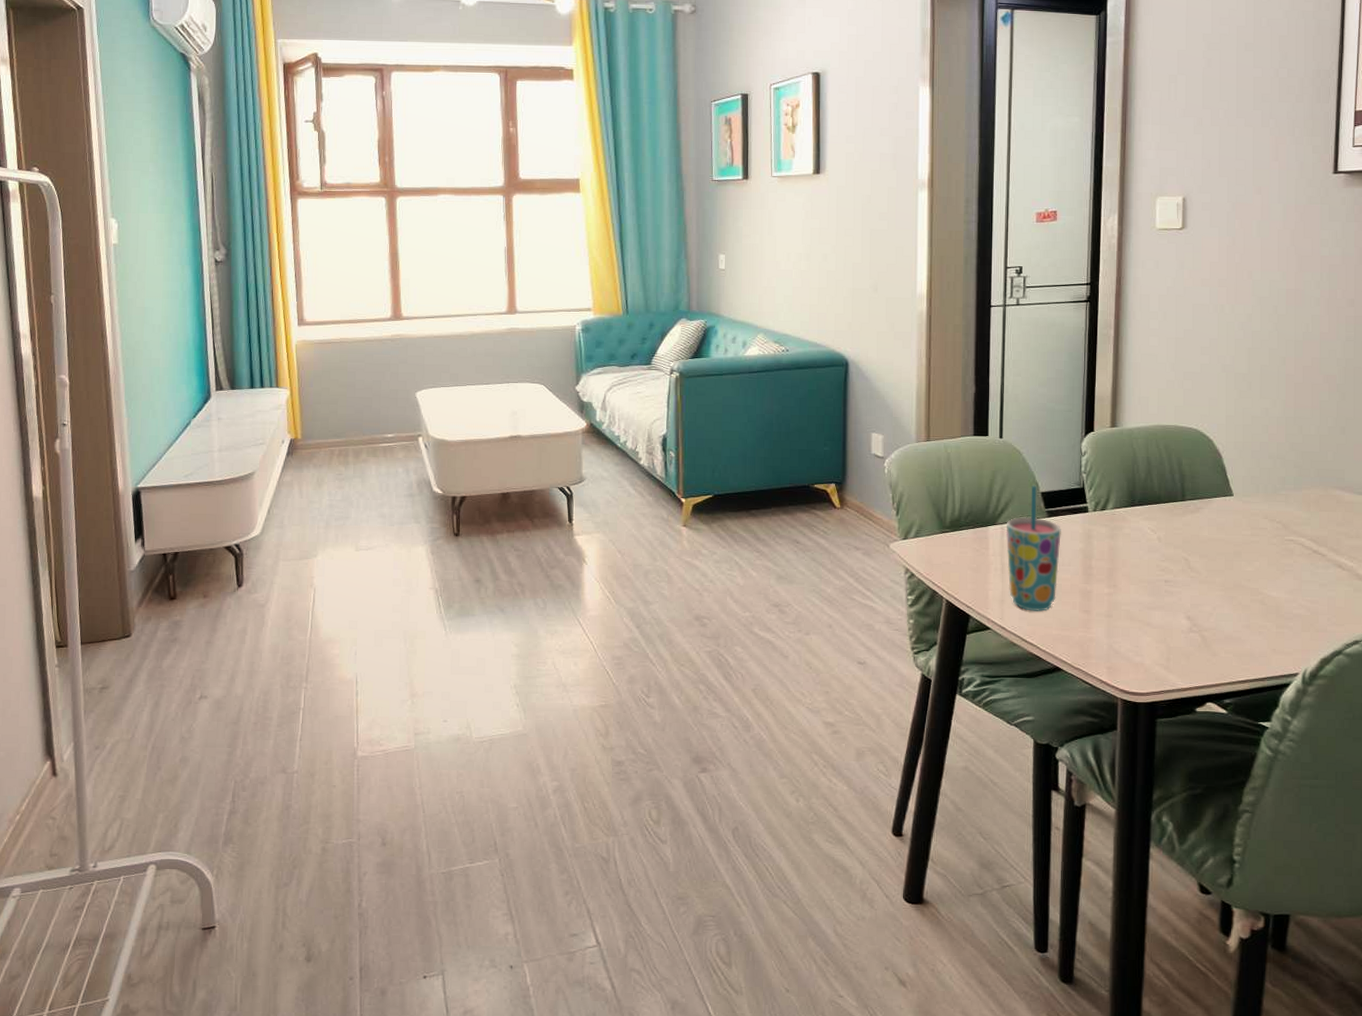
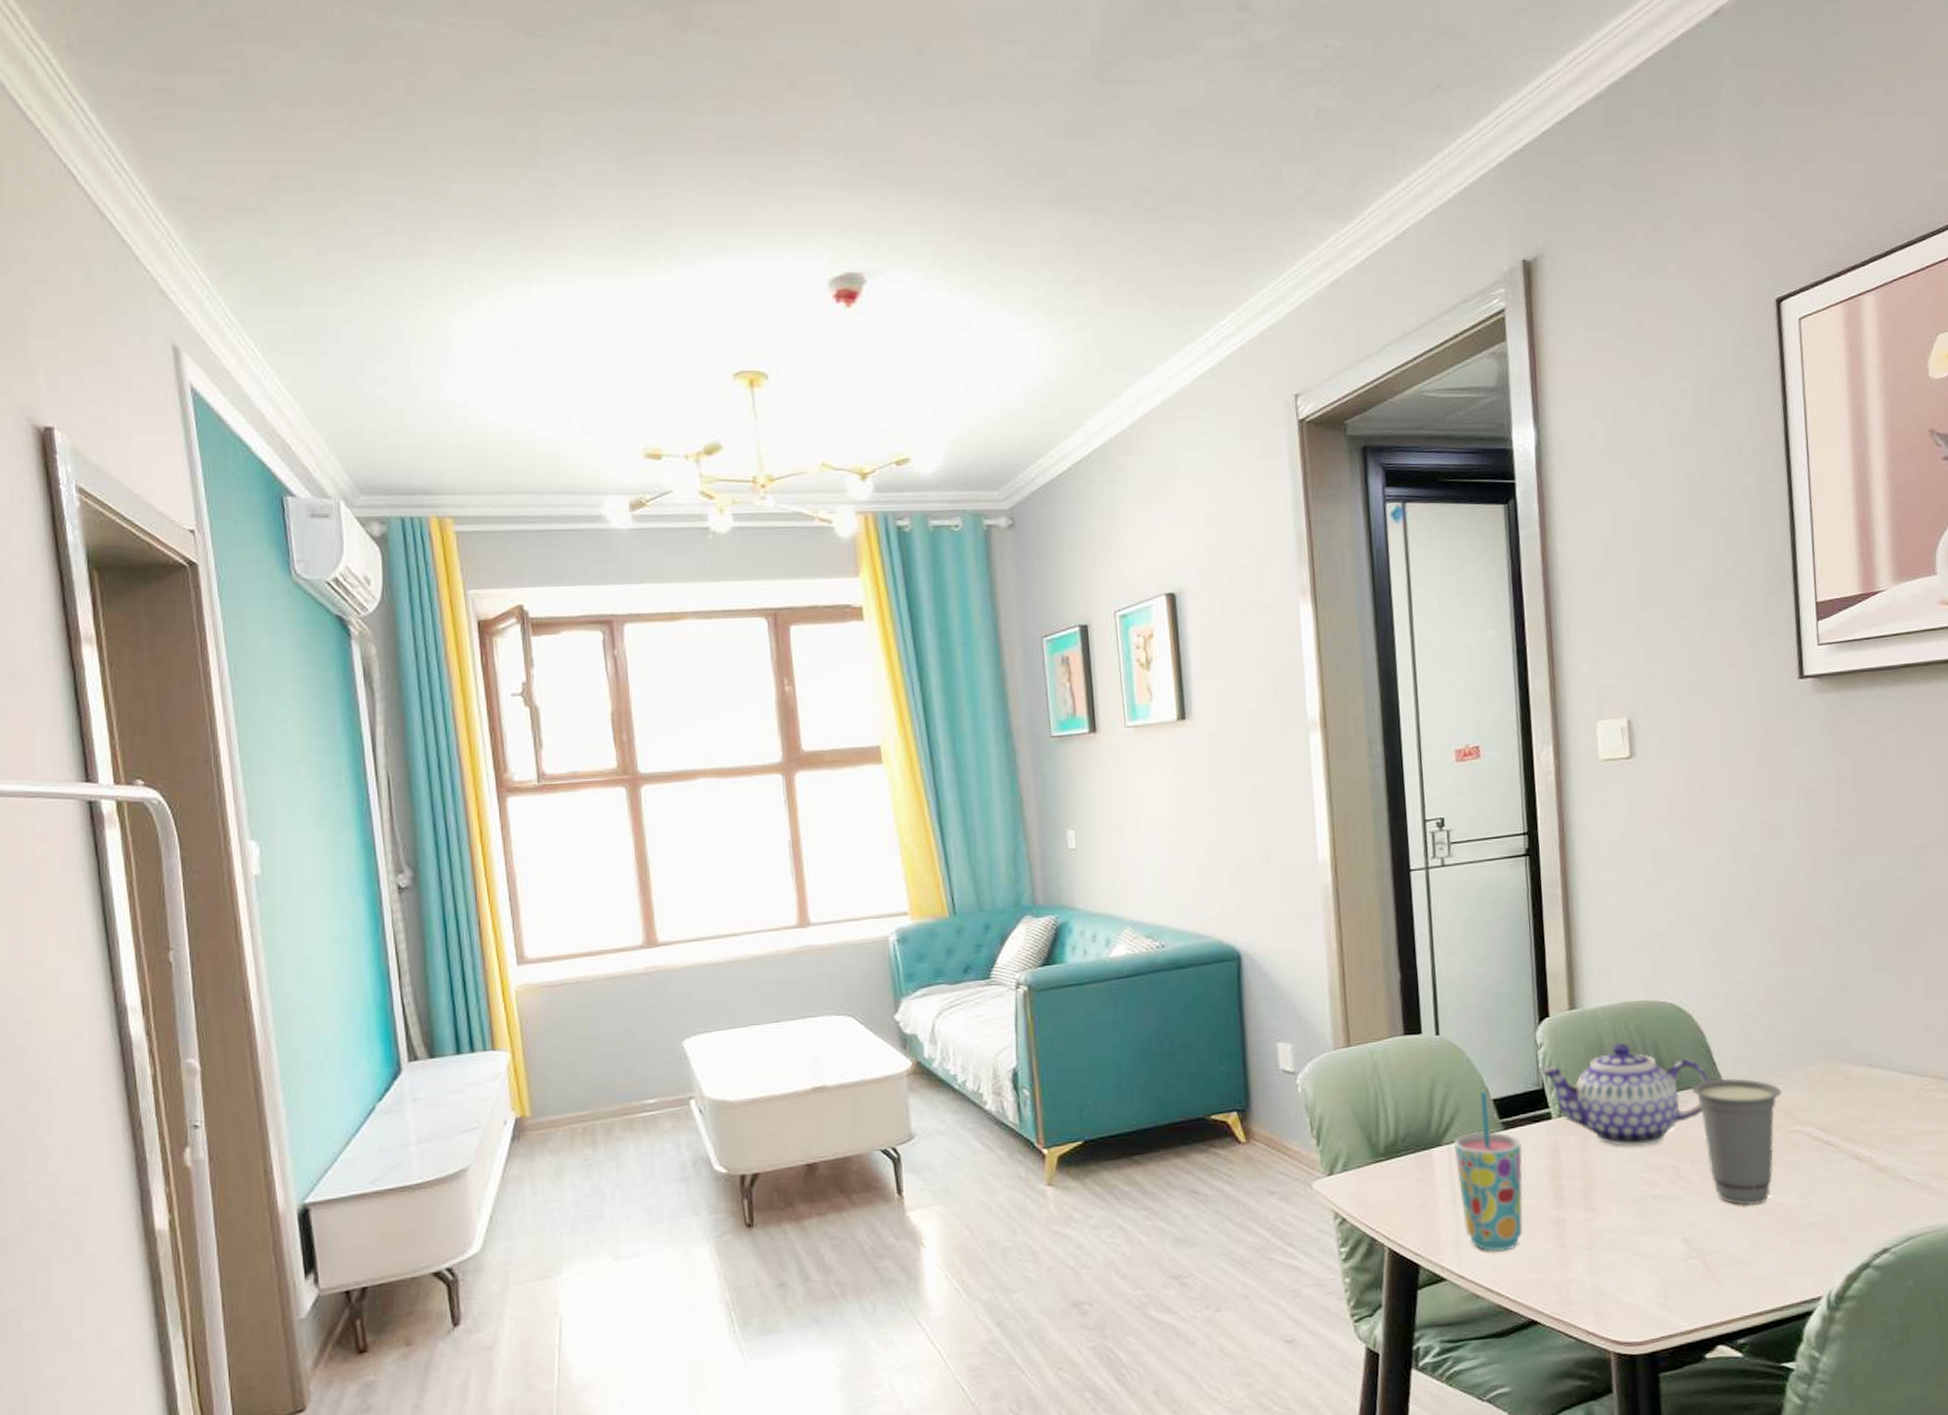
teapot: none [1081,458,1223,541] -> present [1539,1043,1710,1147]
cup: none [1206,493,1282,596] -> present [1691,1078,1782,1206]

